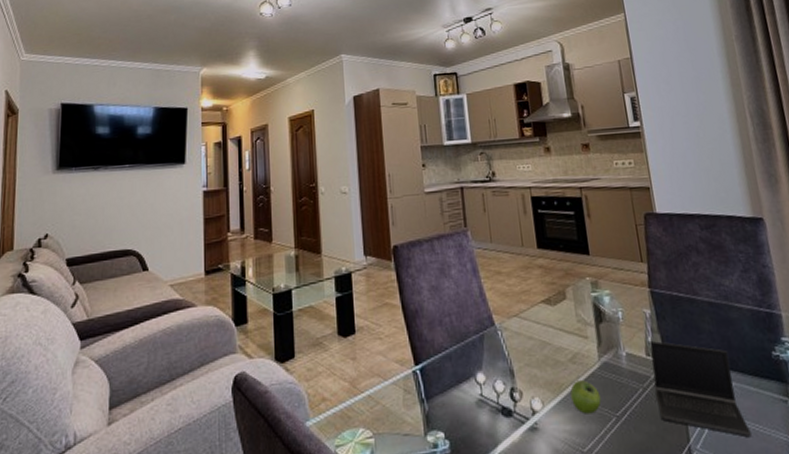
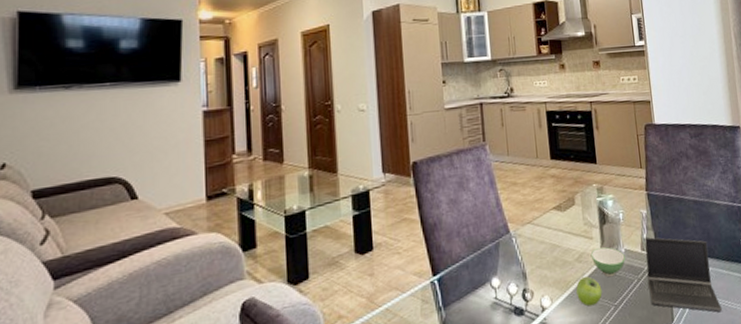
bowl: none [585,348,628,384] -> present [590,247,626,278]

